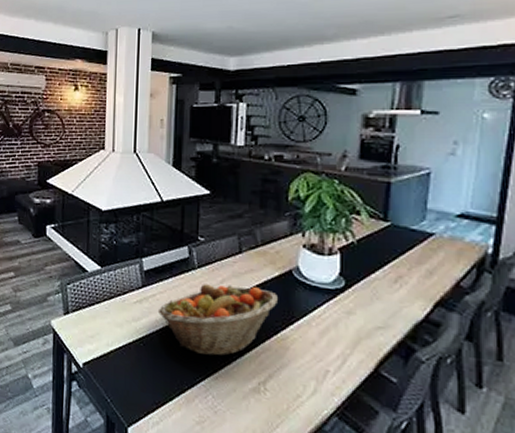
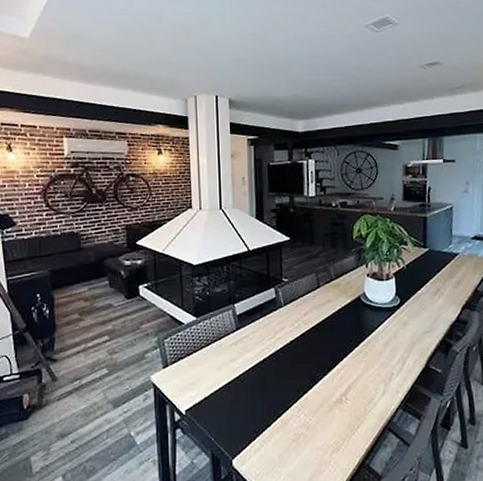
fruit basket: present [157,284,277,356] -> none [251,314,351,380]

